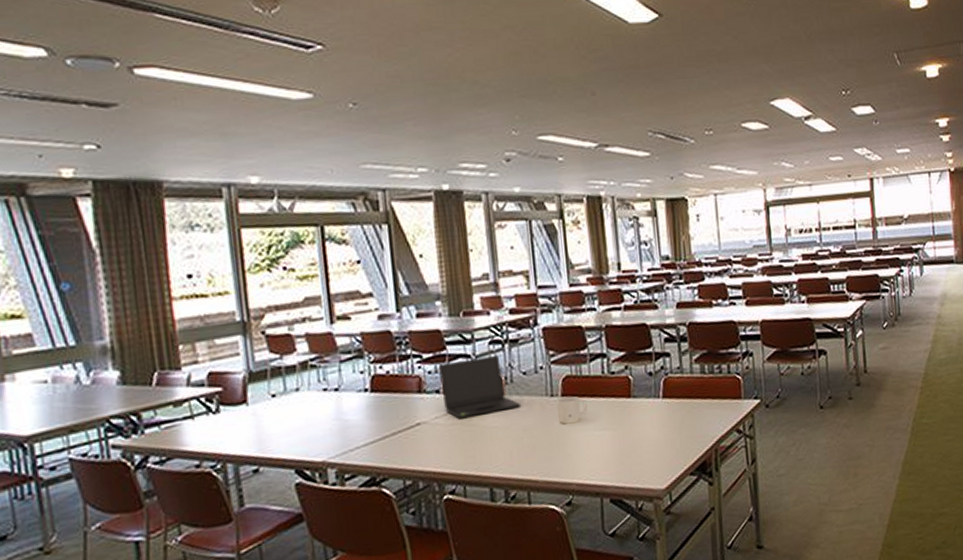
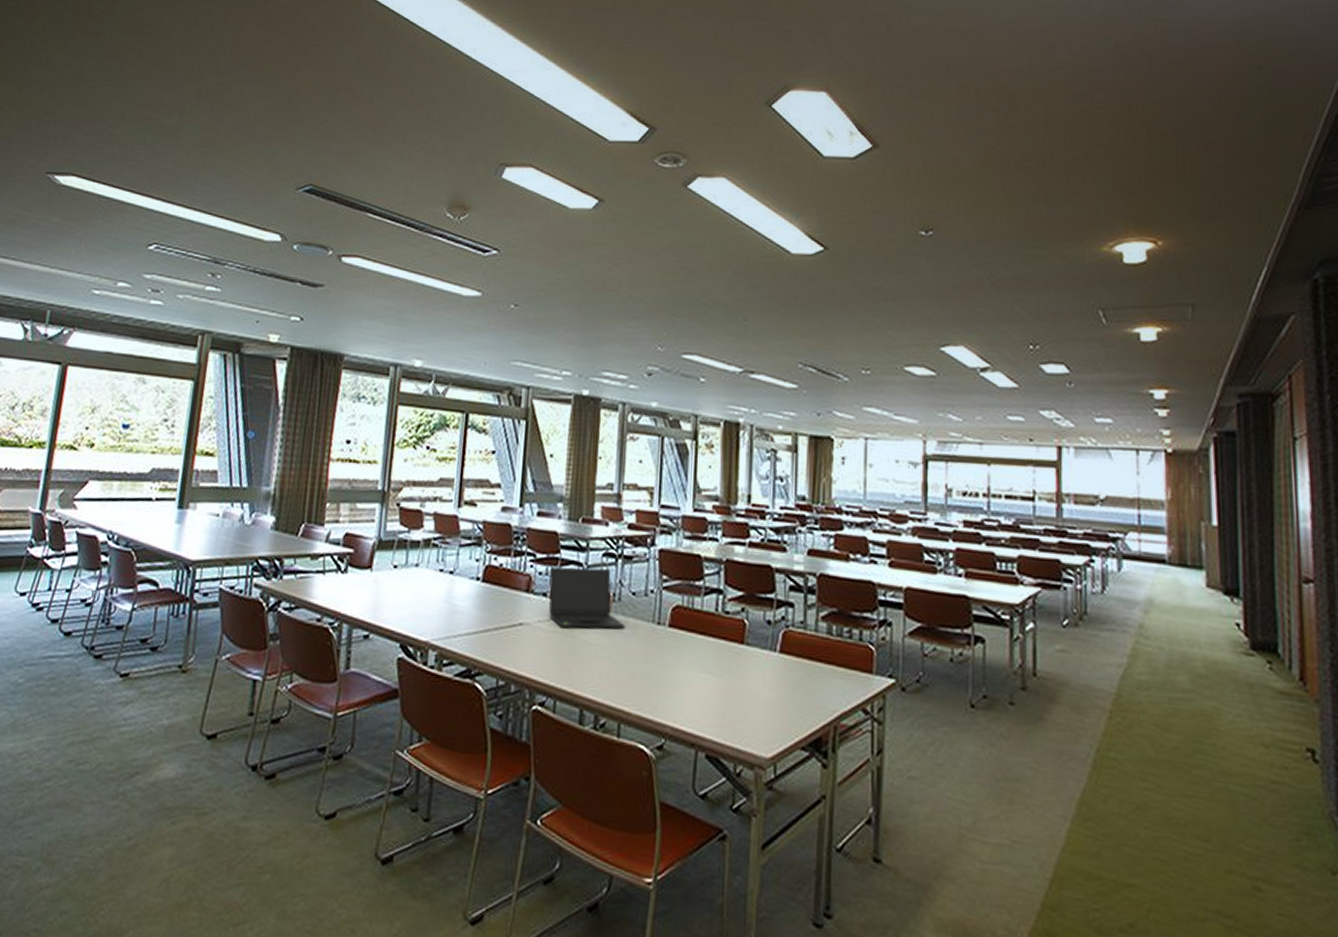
mug: present [556,396,588,425] -> none [661,627,695,659]

